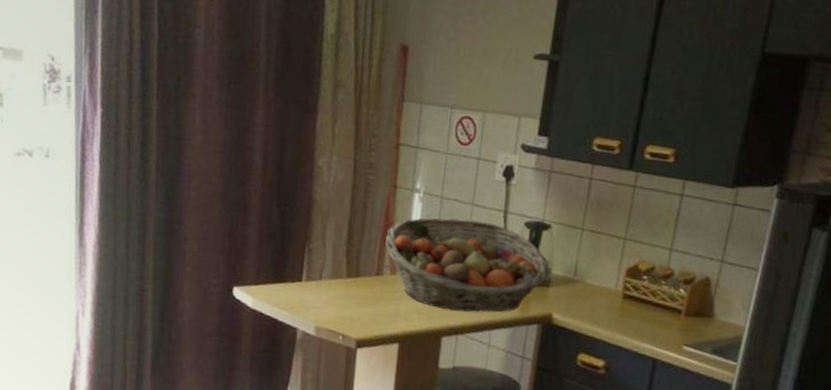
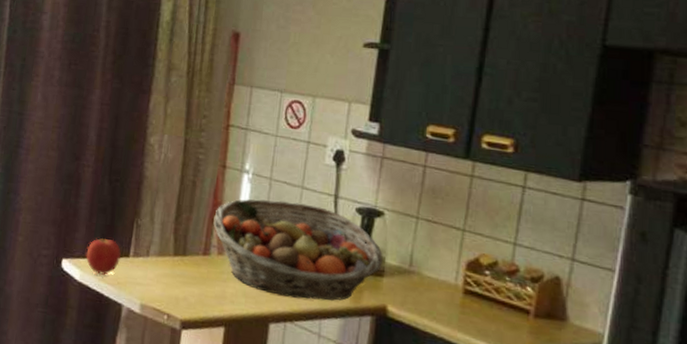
apple: none [257,263,293,301] -> present [86,237,121,275]

